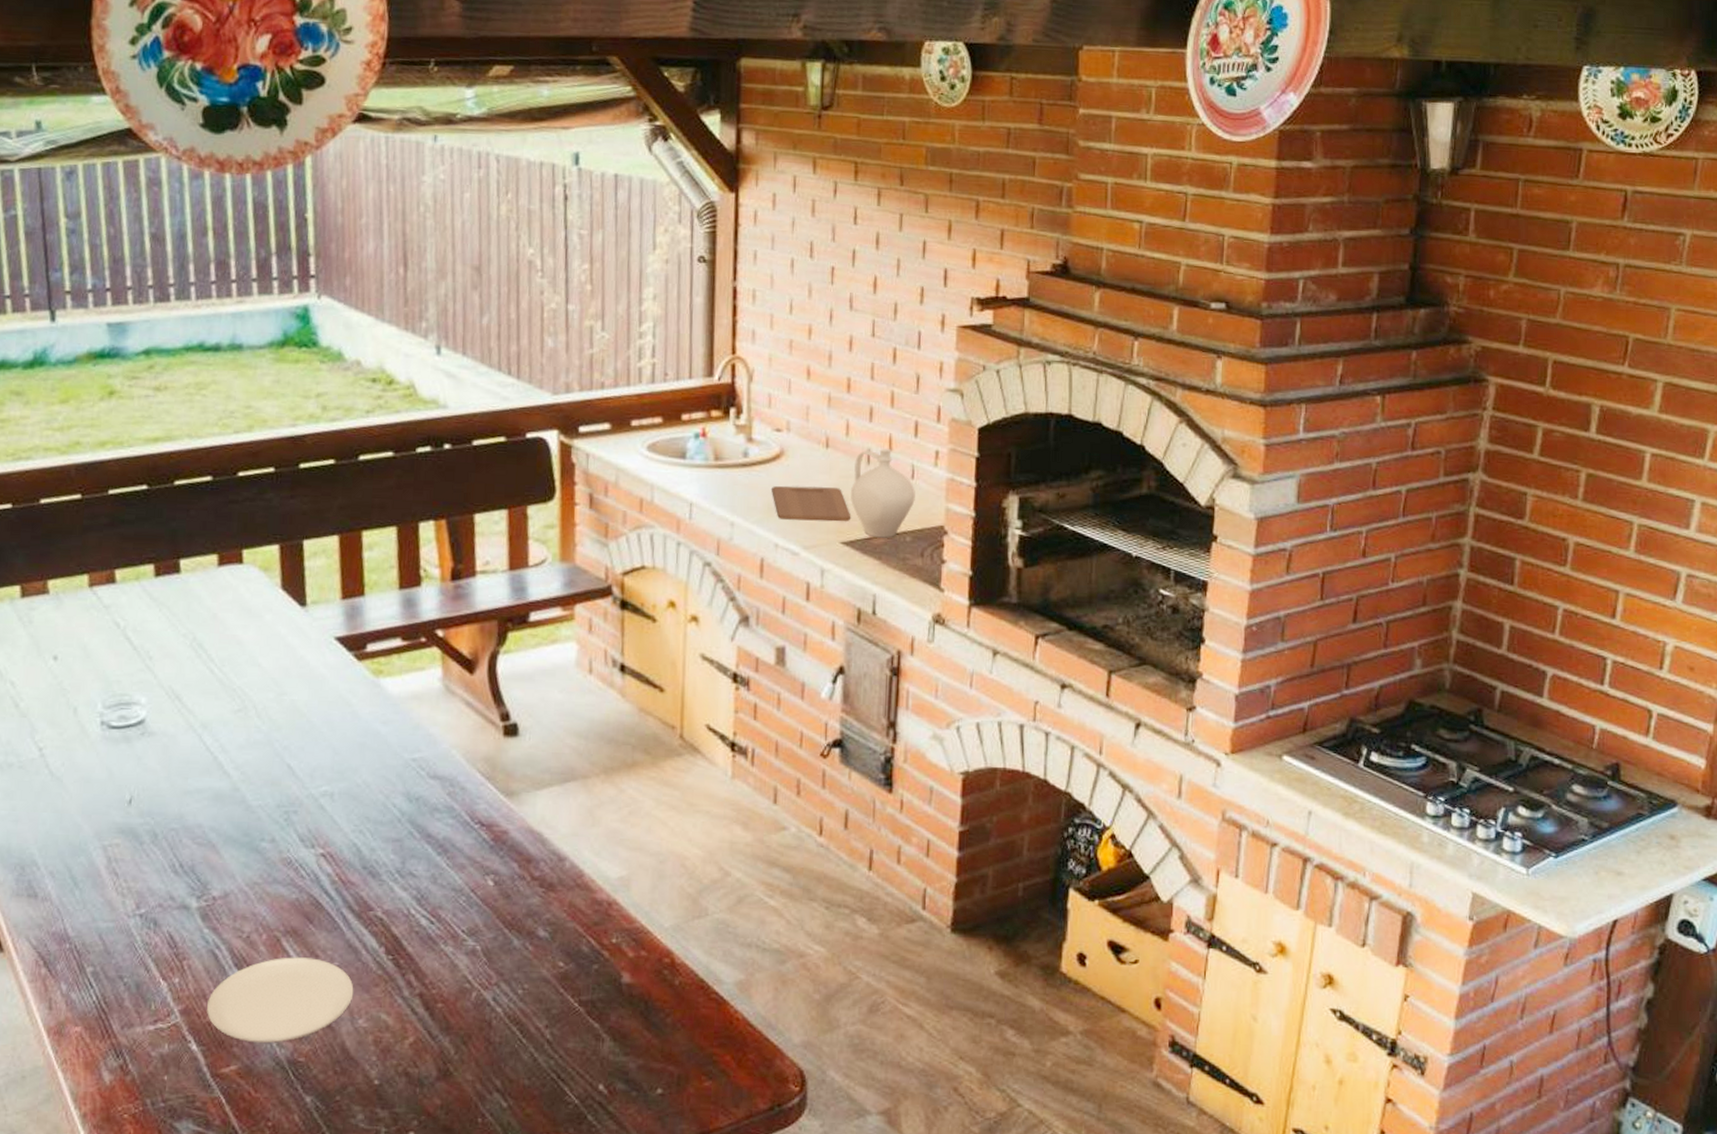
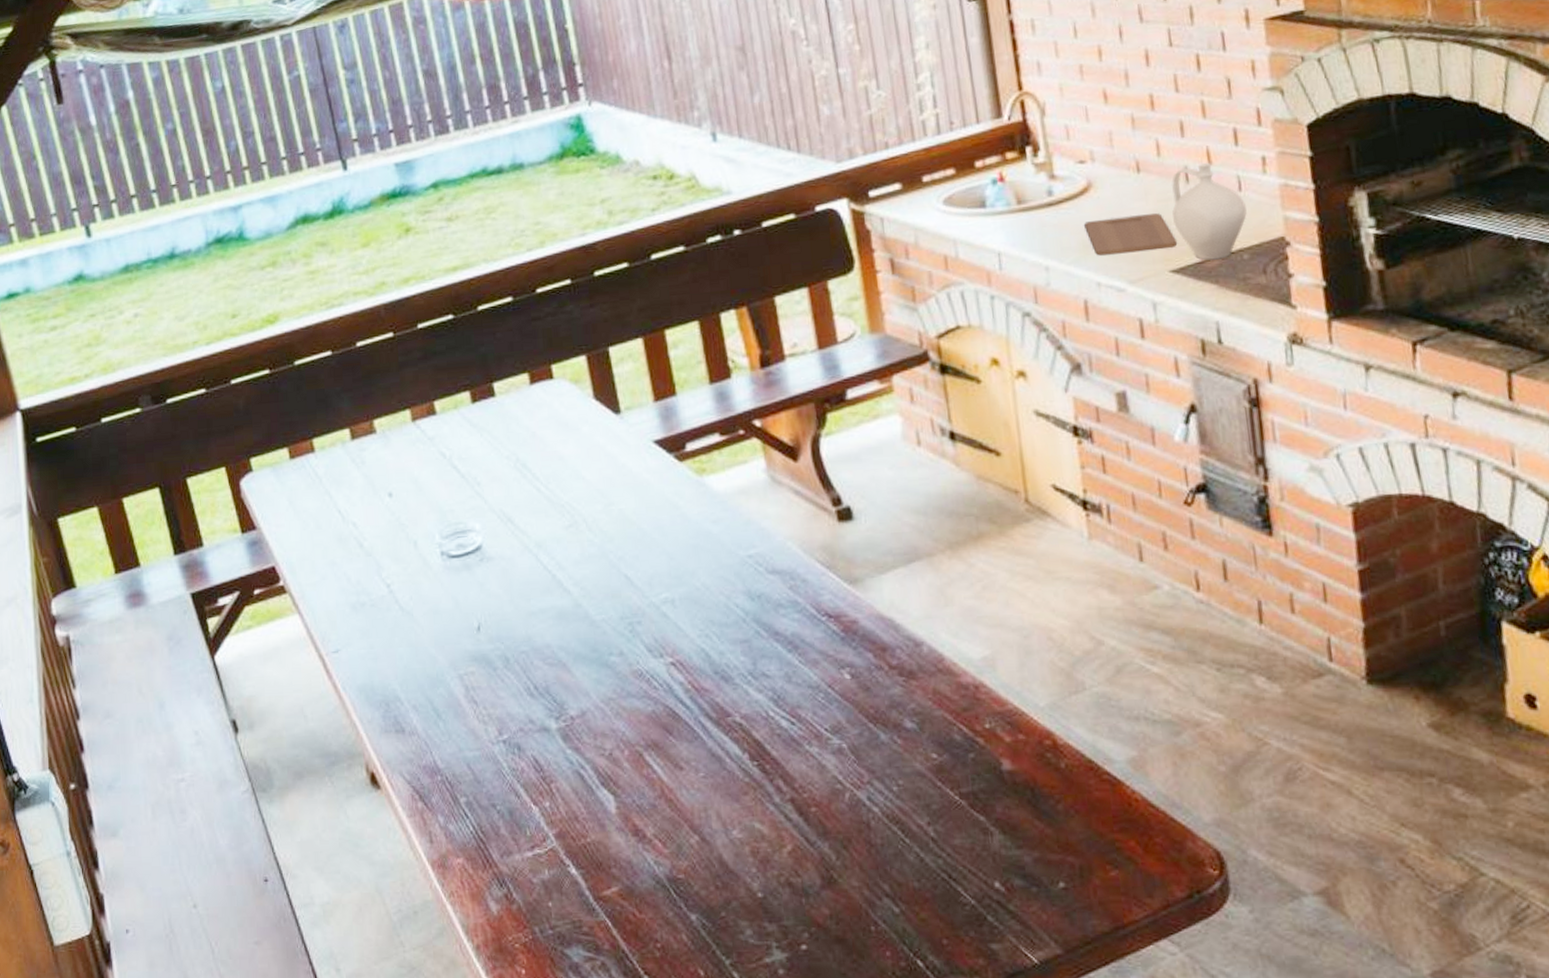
plate: present [207,957,354,1044] -> none [580,770,724,863]

